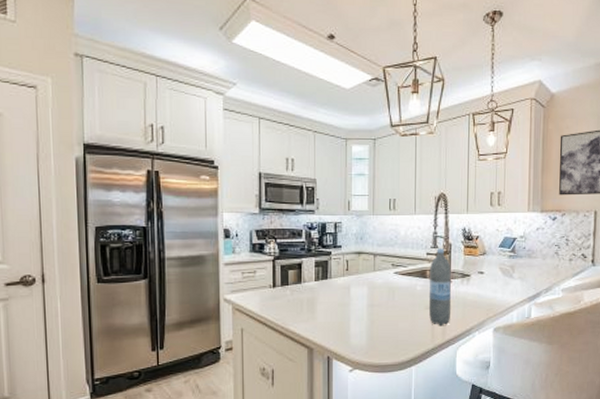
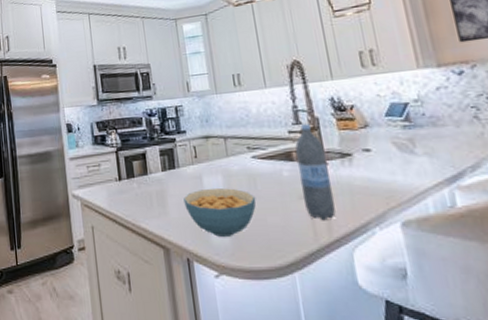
cereal bowl: none [331,297,392,338] -> present [184,187,257,237]

